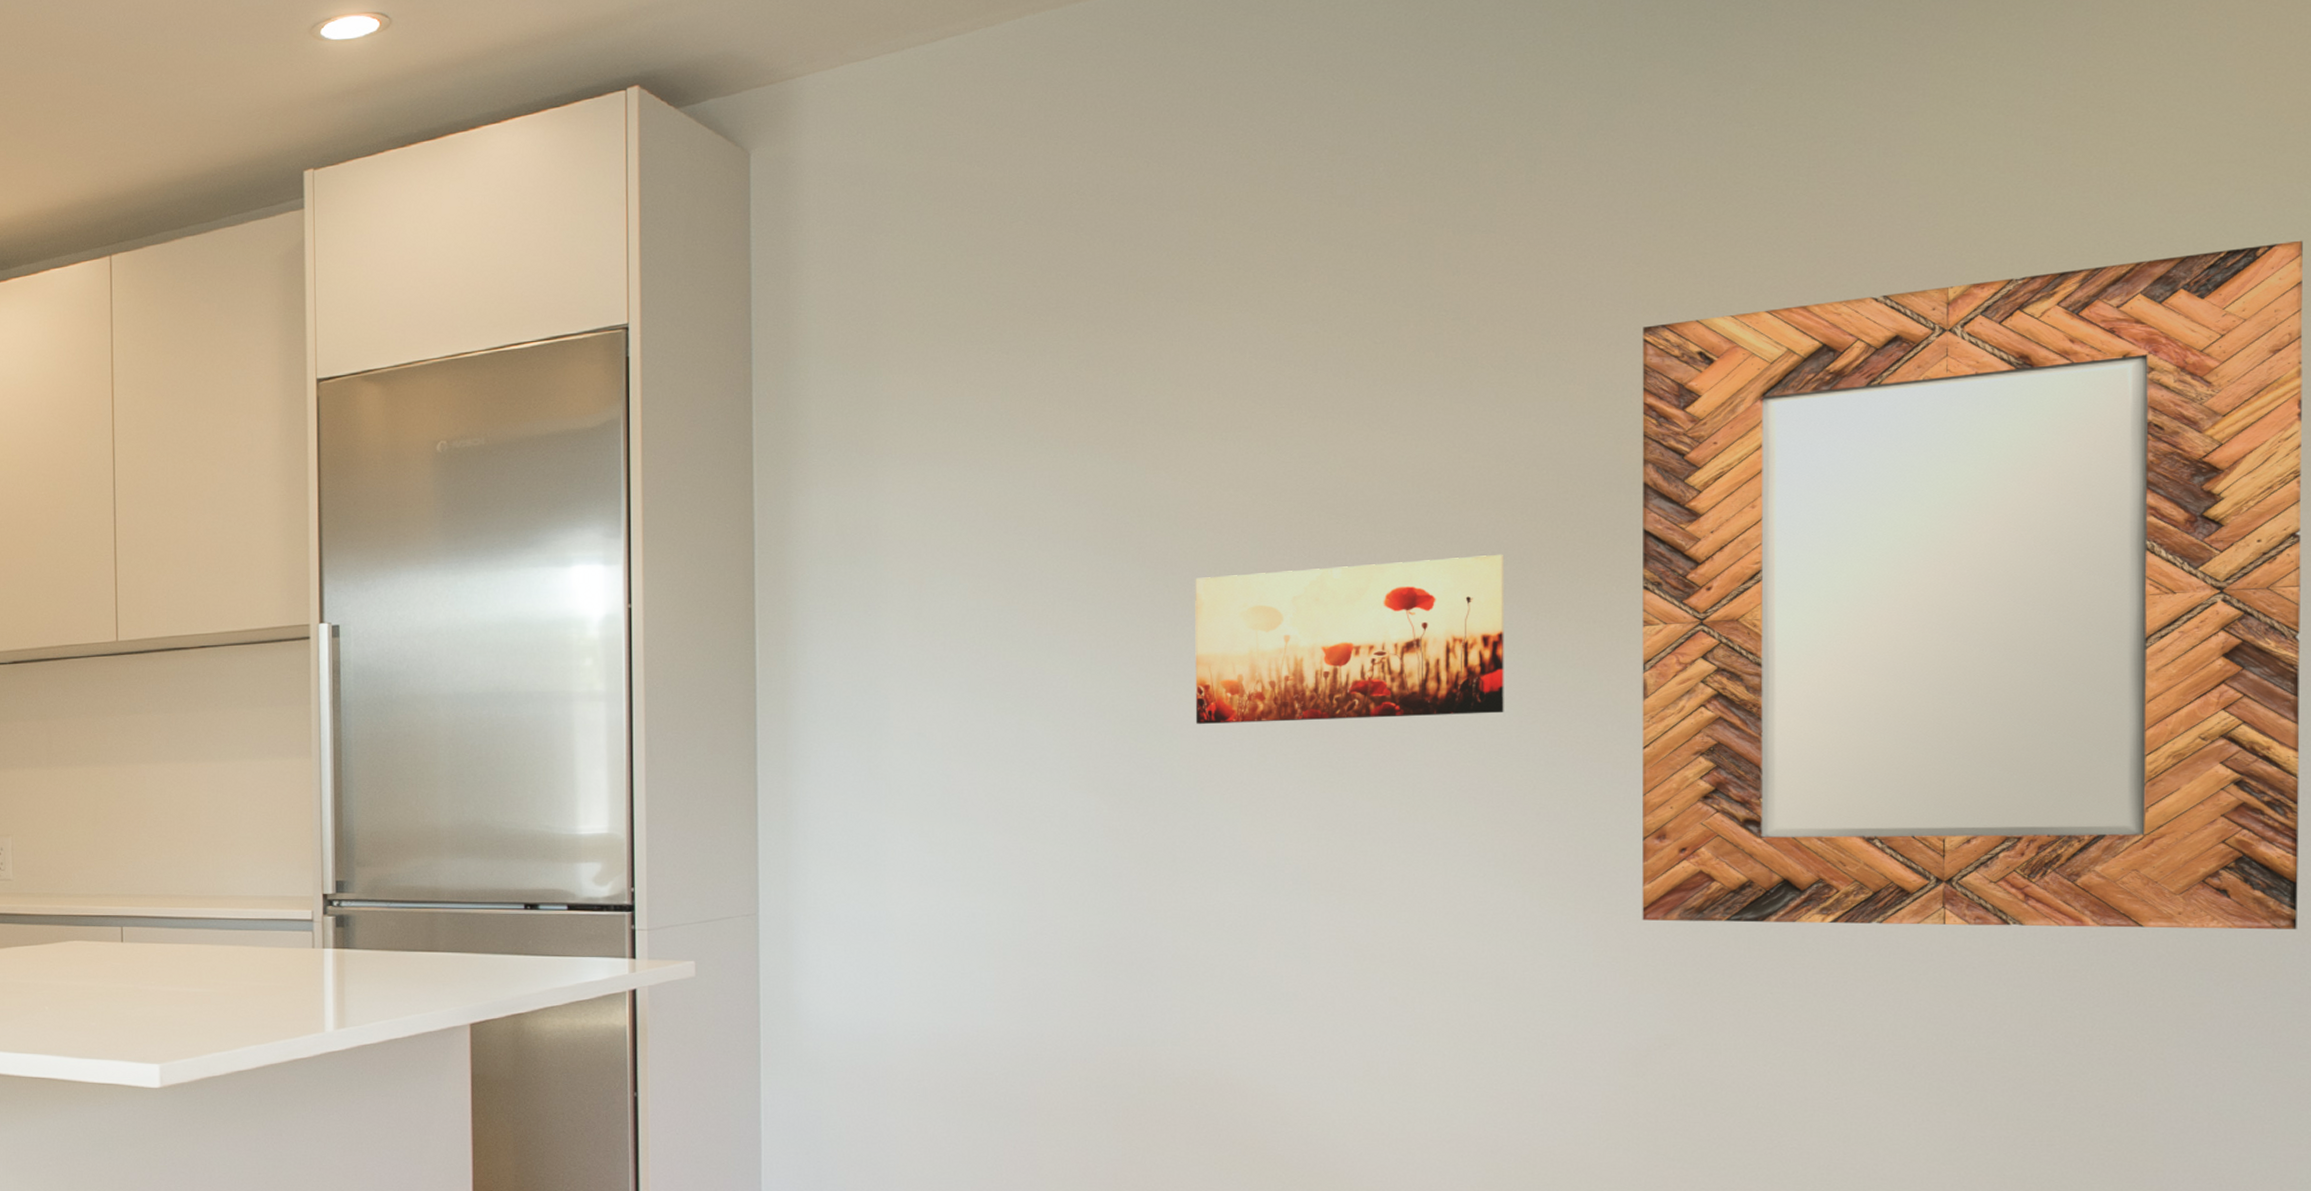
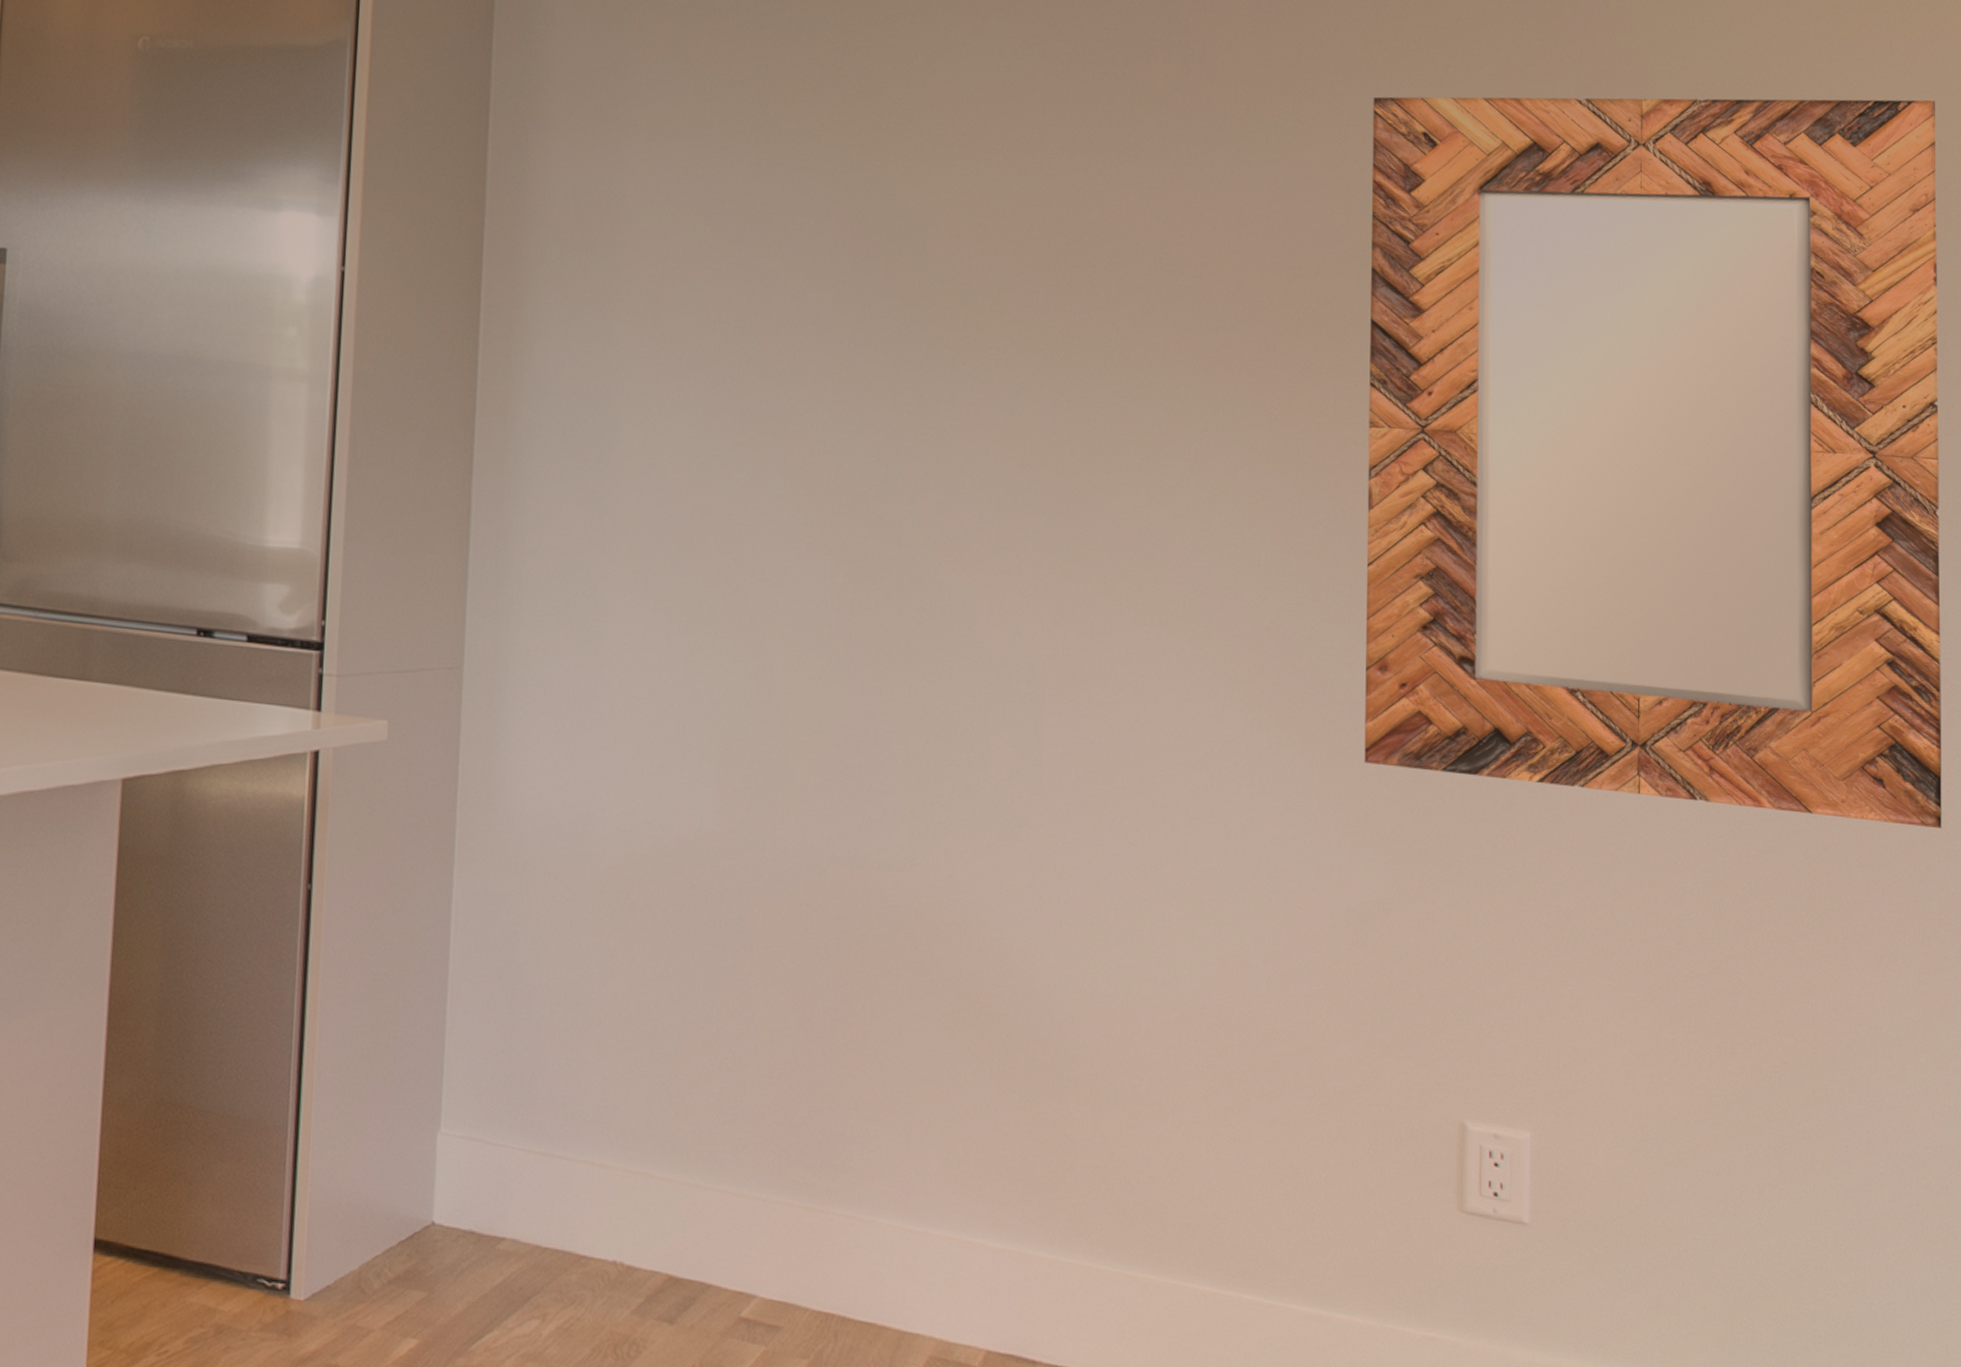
wall art: present [1195,555,1505,724] -> none [936,315,1242,510]

